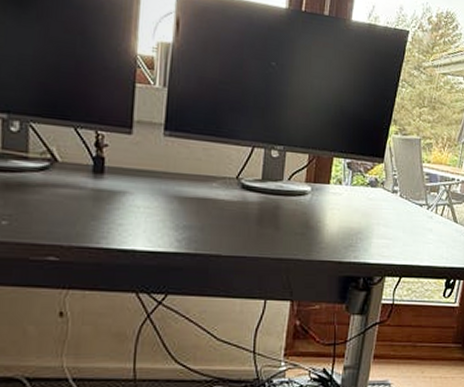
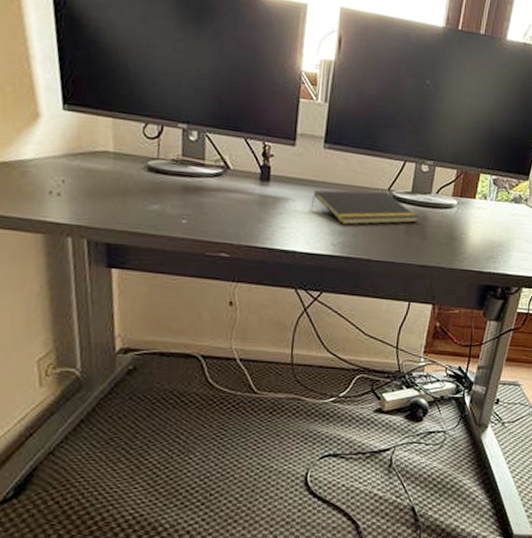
notepad: none [151,179,271,218] -> present [310,189,419,225]

